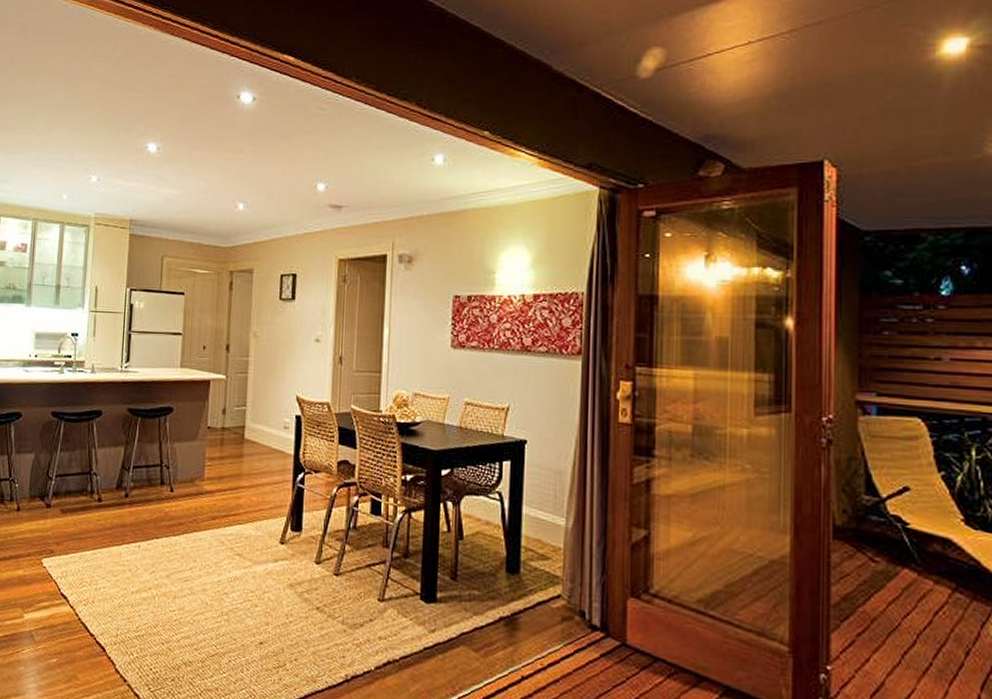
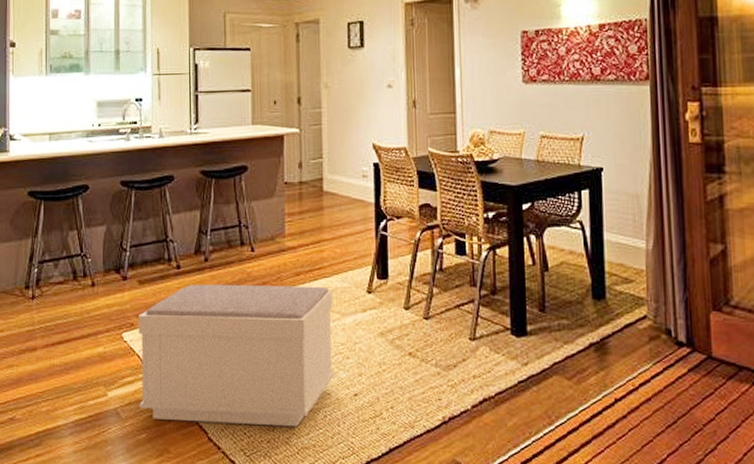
bench: none [52,518,246,669] -> present [139,284,335,427]

